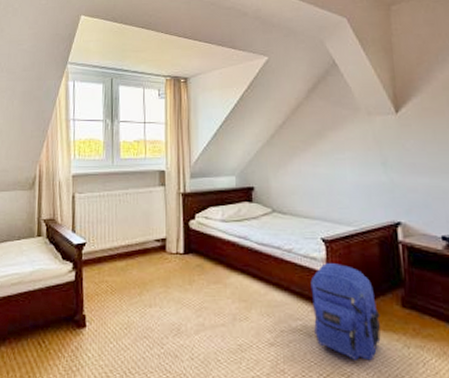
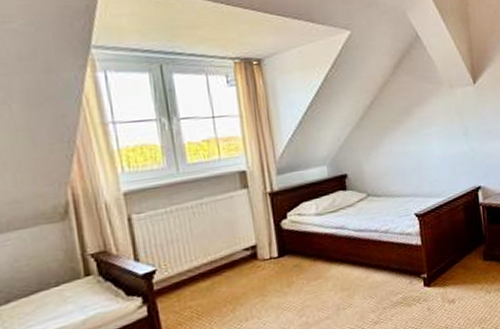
backpack: present [310,263,381,361] -> none [407,234,468,316]

